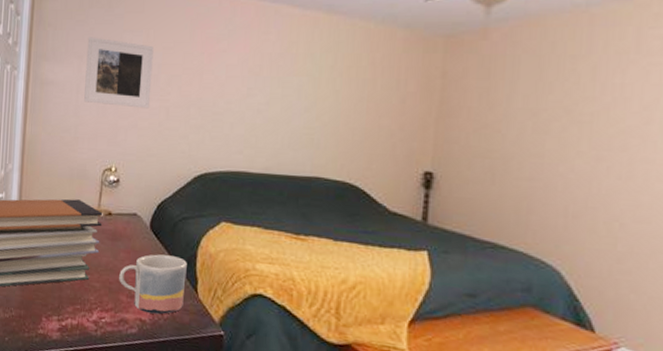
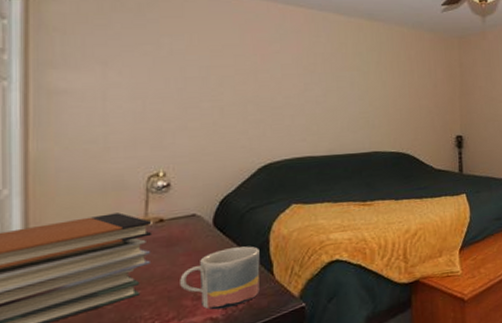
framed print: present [84,37,154,109] -> none [113,42,201,110]

